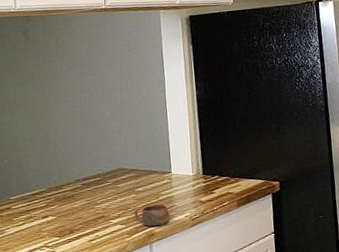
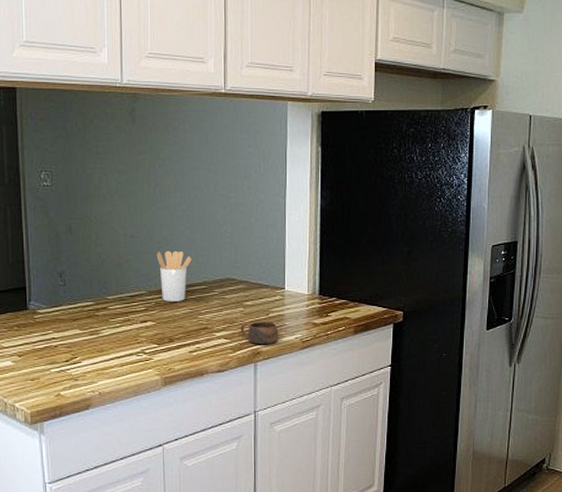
utensil holder: none [53,148,86,196] -> present [156,250,191,302]

